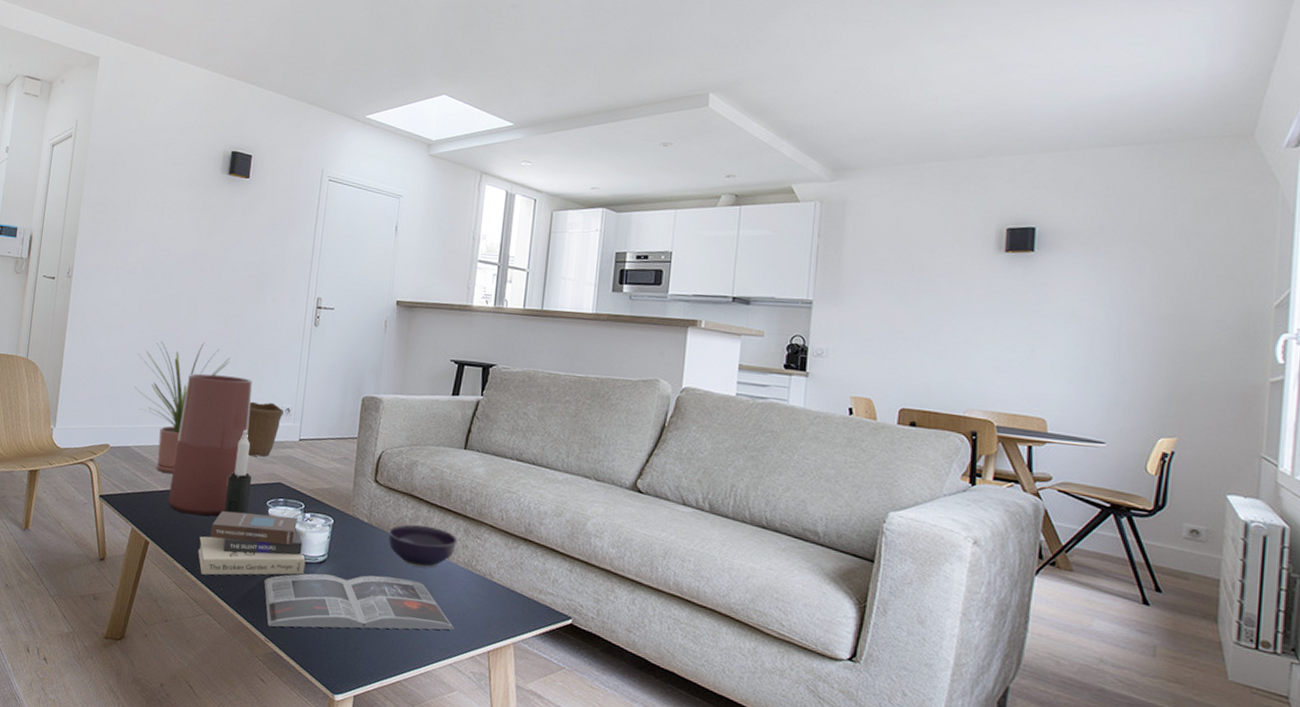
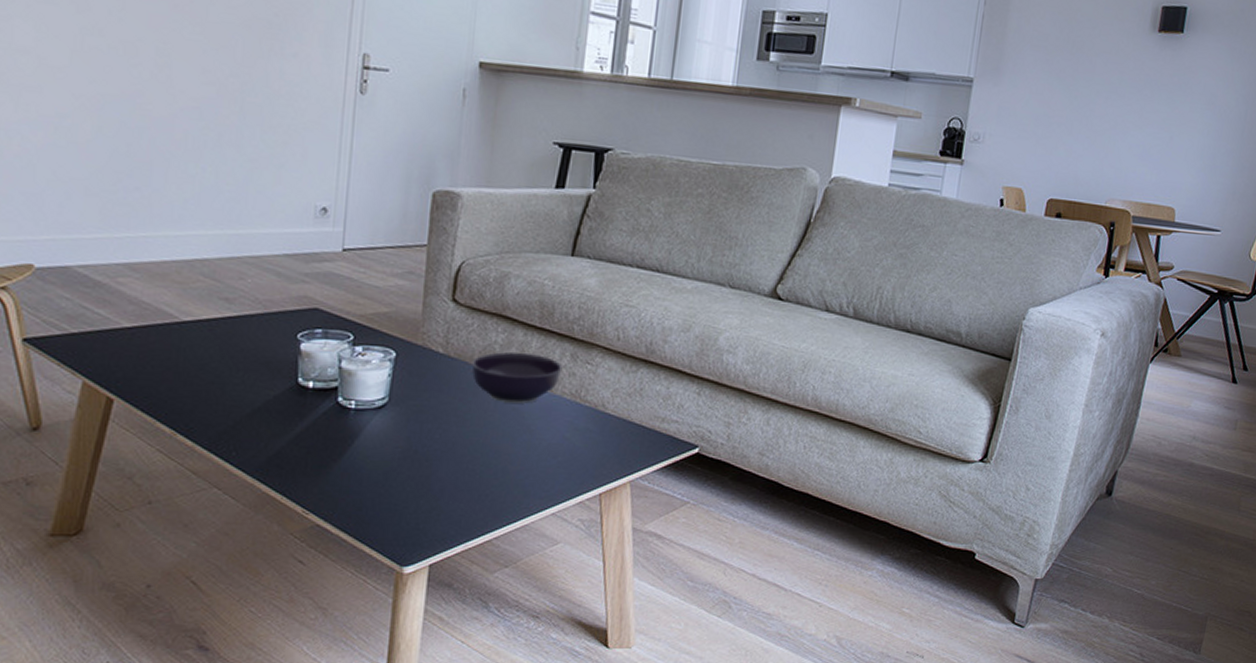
house plant: present [134,341,231,473] -> none [70,110,231,302]
vase: present [167,373,252,516] -> none [140,159,267,359]
books: present [198,511,306,576] -> none [194,349,358,437]
candle: present [224,429,252,515] -> none [231,238,274,353]
basket: present [247,401,285,457] -> none [262,198,319,275]
magazine: present [264,573,455,631] -> none [298,418,559,495]

